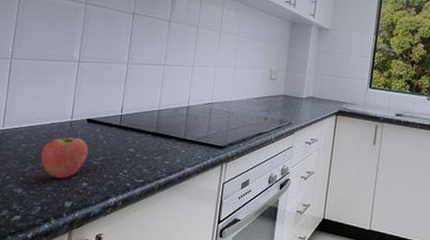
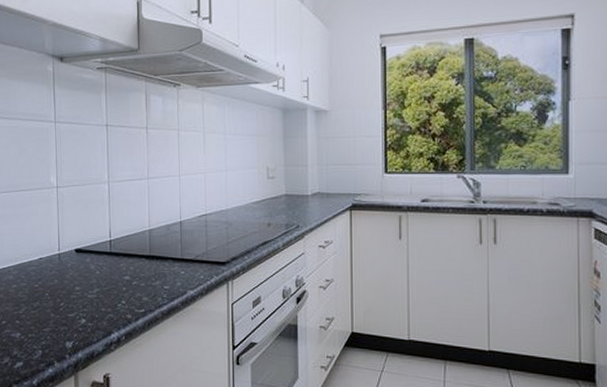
fruit: present [41,131,88,179] -> none [34,265,81,318]

